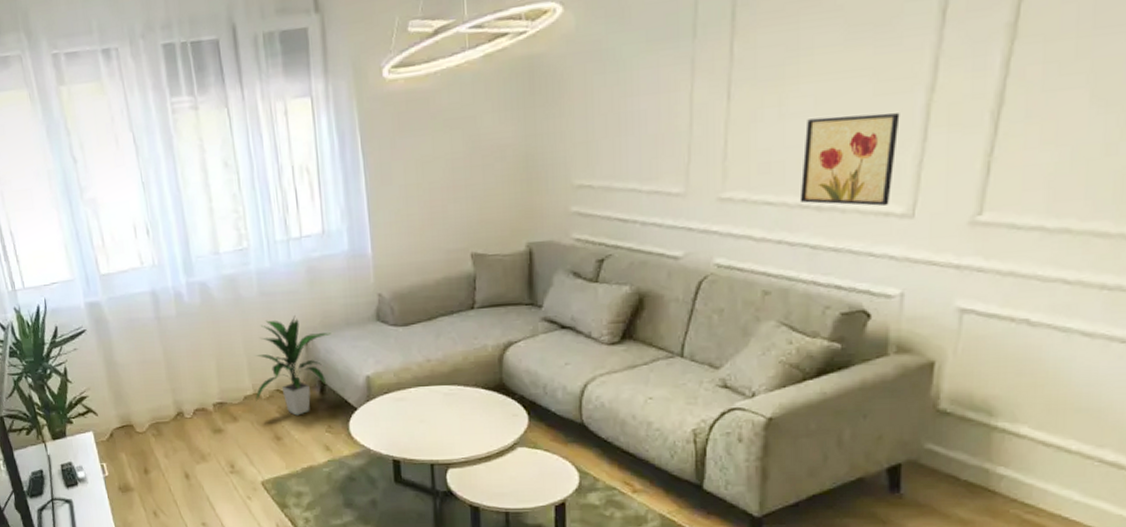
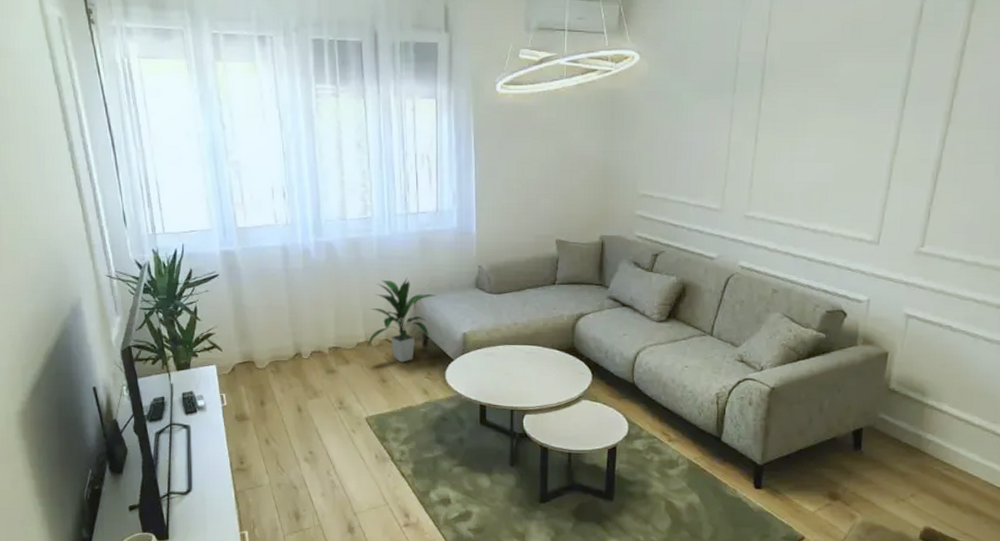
wall art: present [799,112,900,206] -> none [802,164,873,233]

